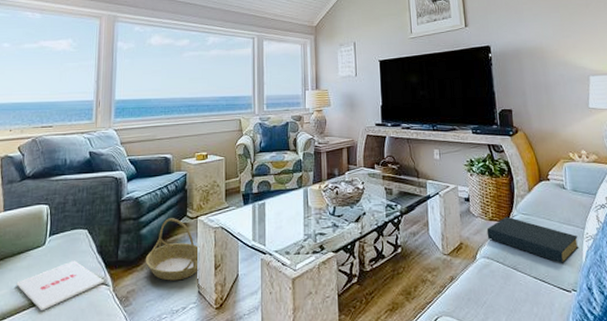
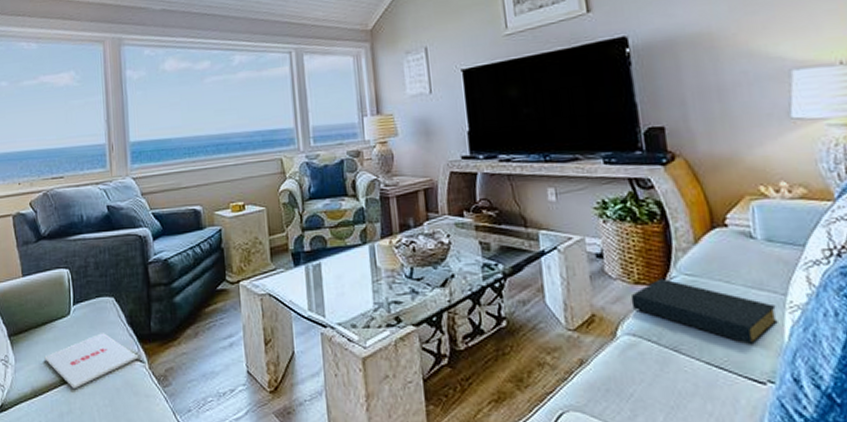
basket: present [145,218,200,281] -> none [182,283,247,358]

